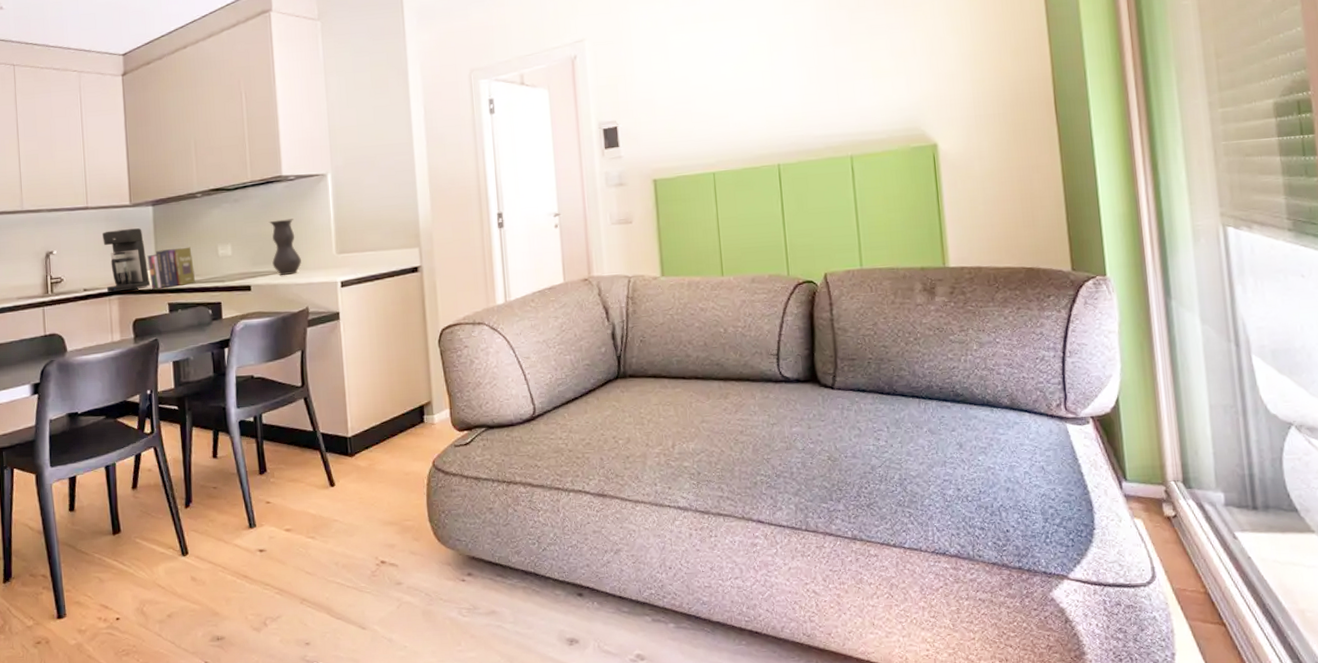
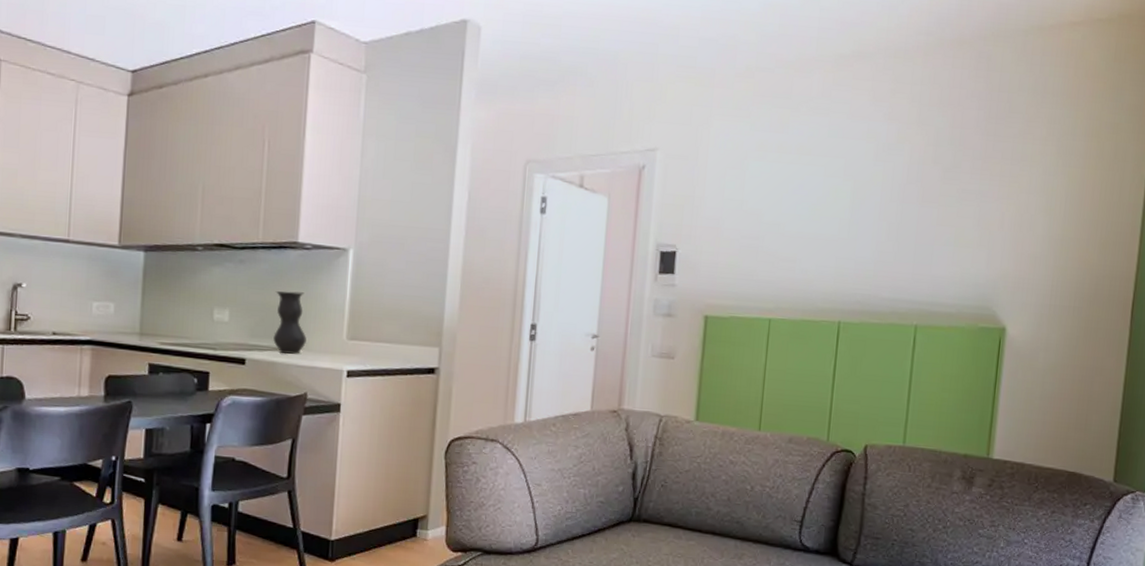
coffee maker: present [102,228,151,293] -> none [80,271,132,343]
books: present [147,247,196,290] -> none [130,302,184,347]

